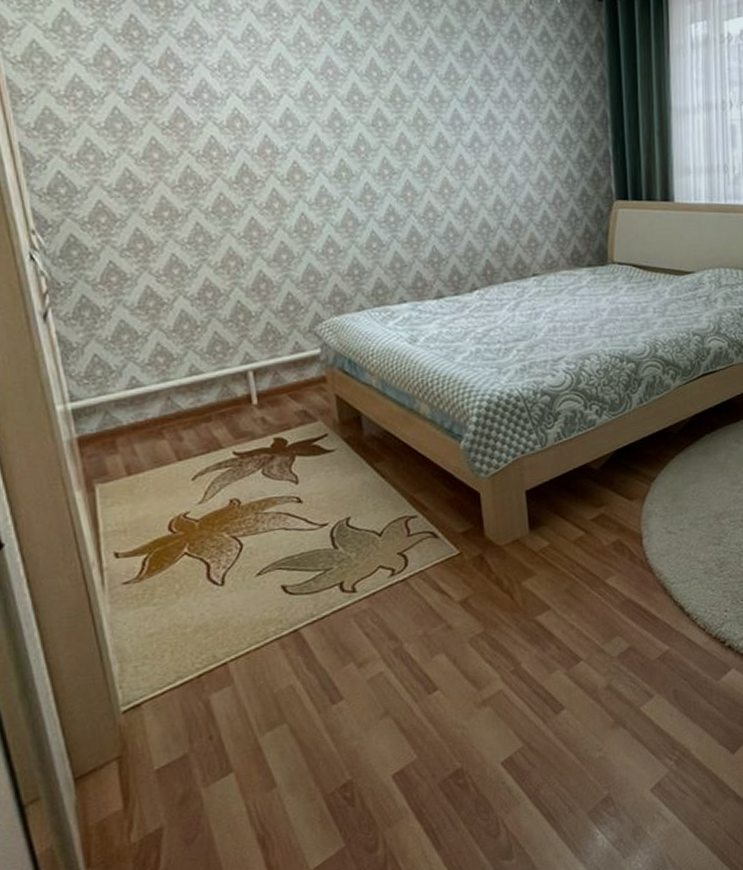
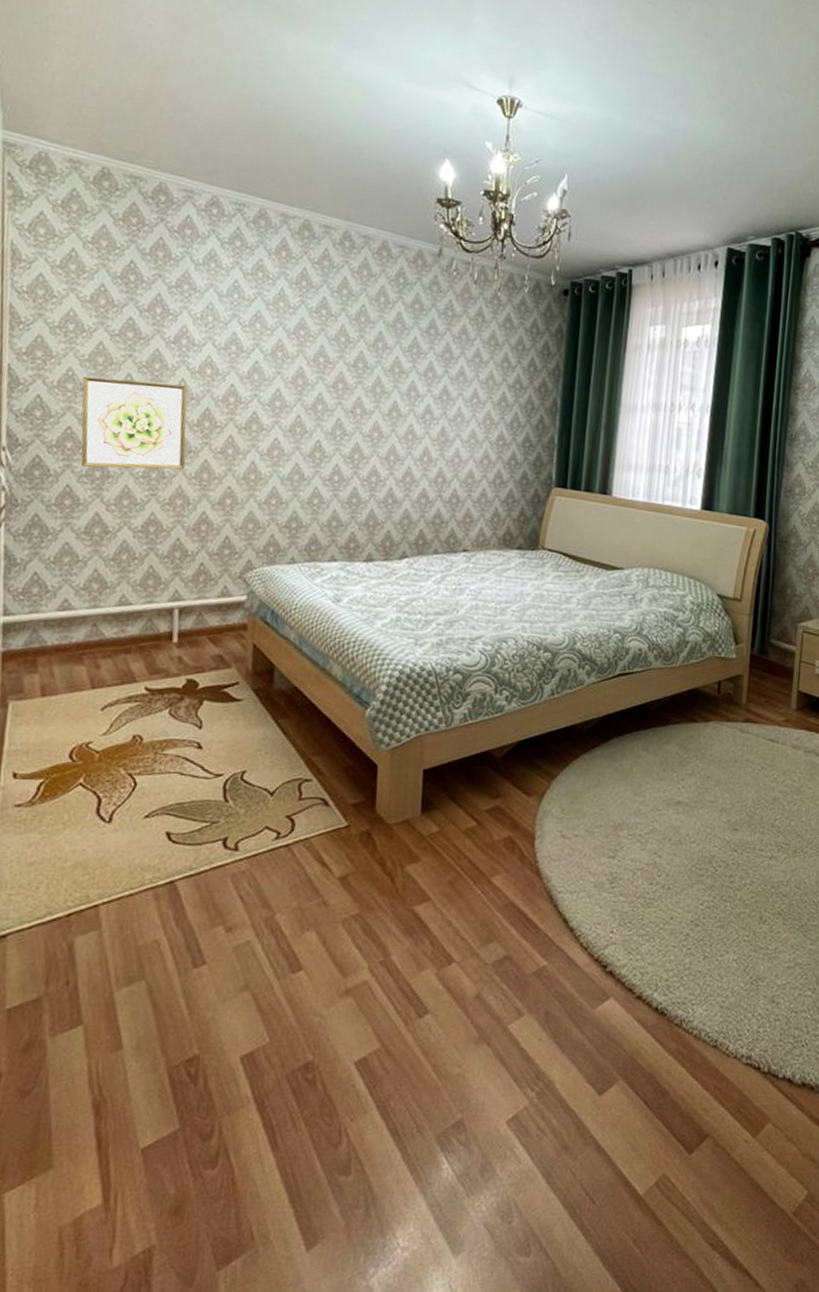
wall art: none [103,142,232,240] -> present [81,376,187,469]

